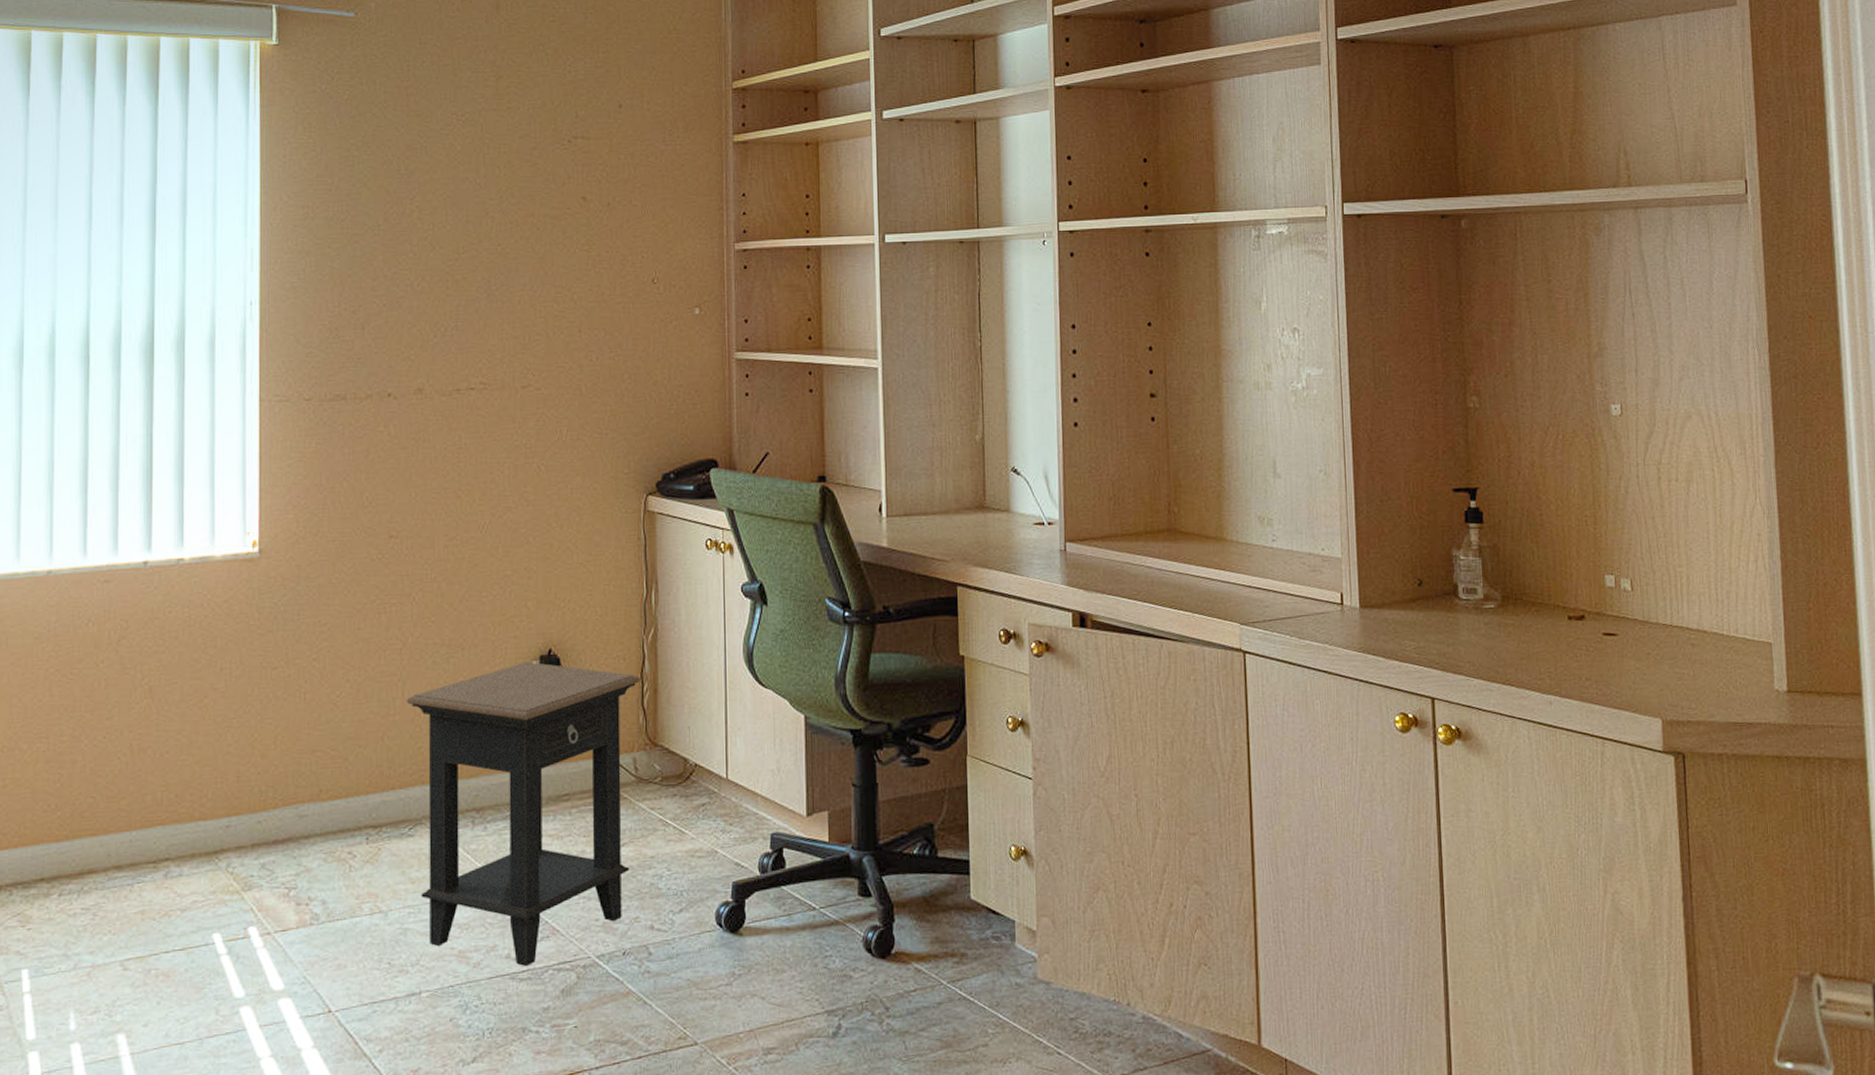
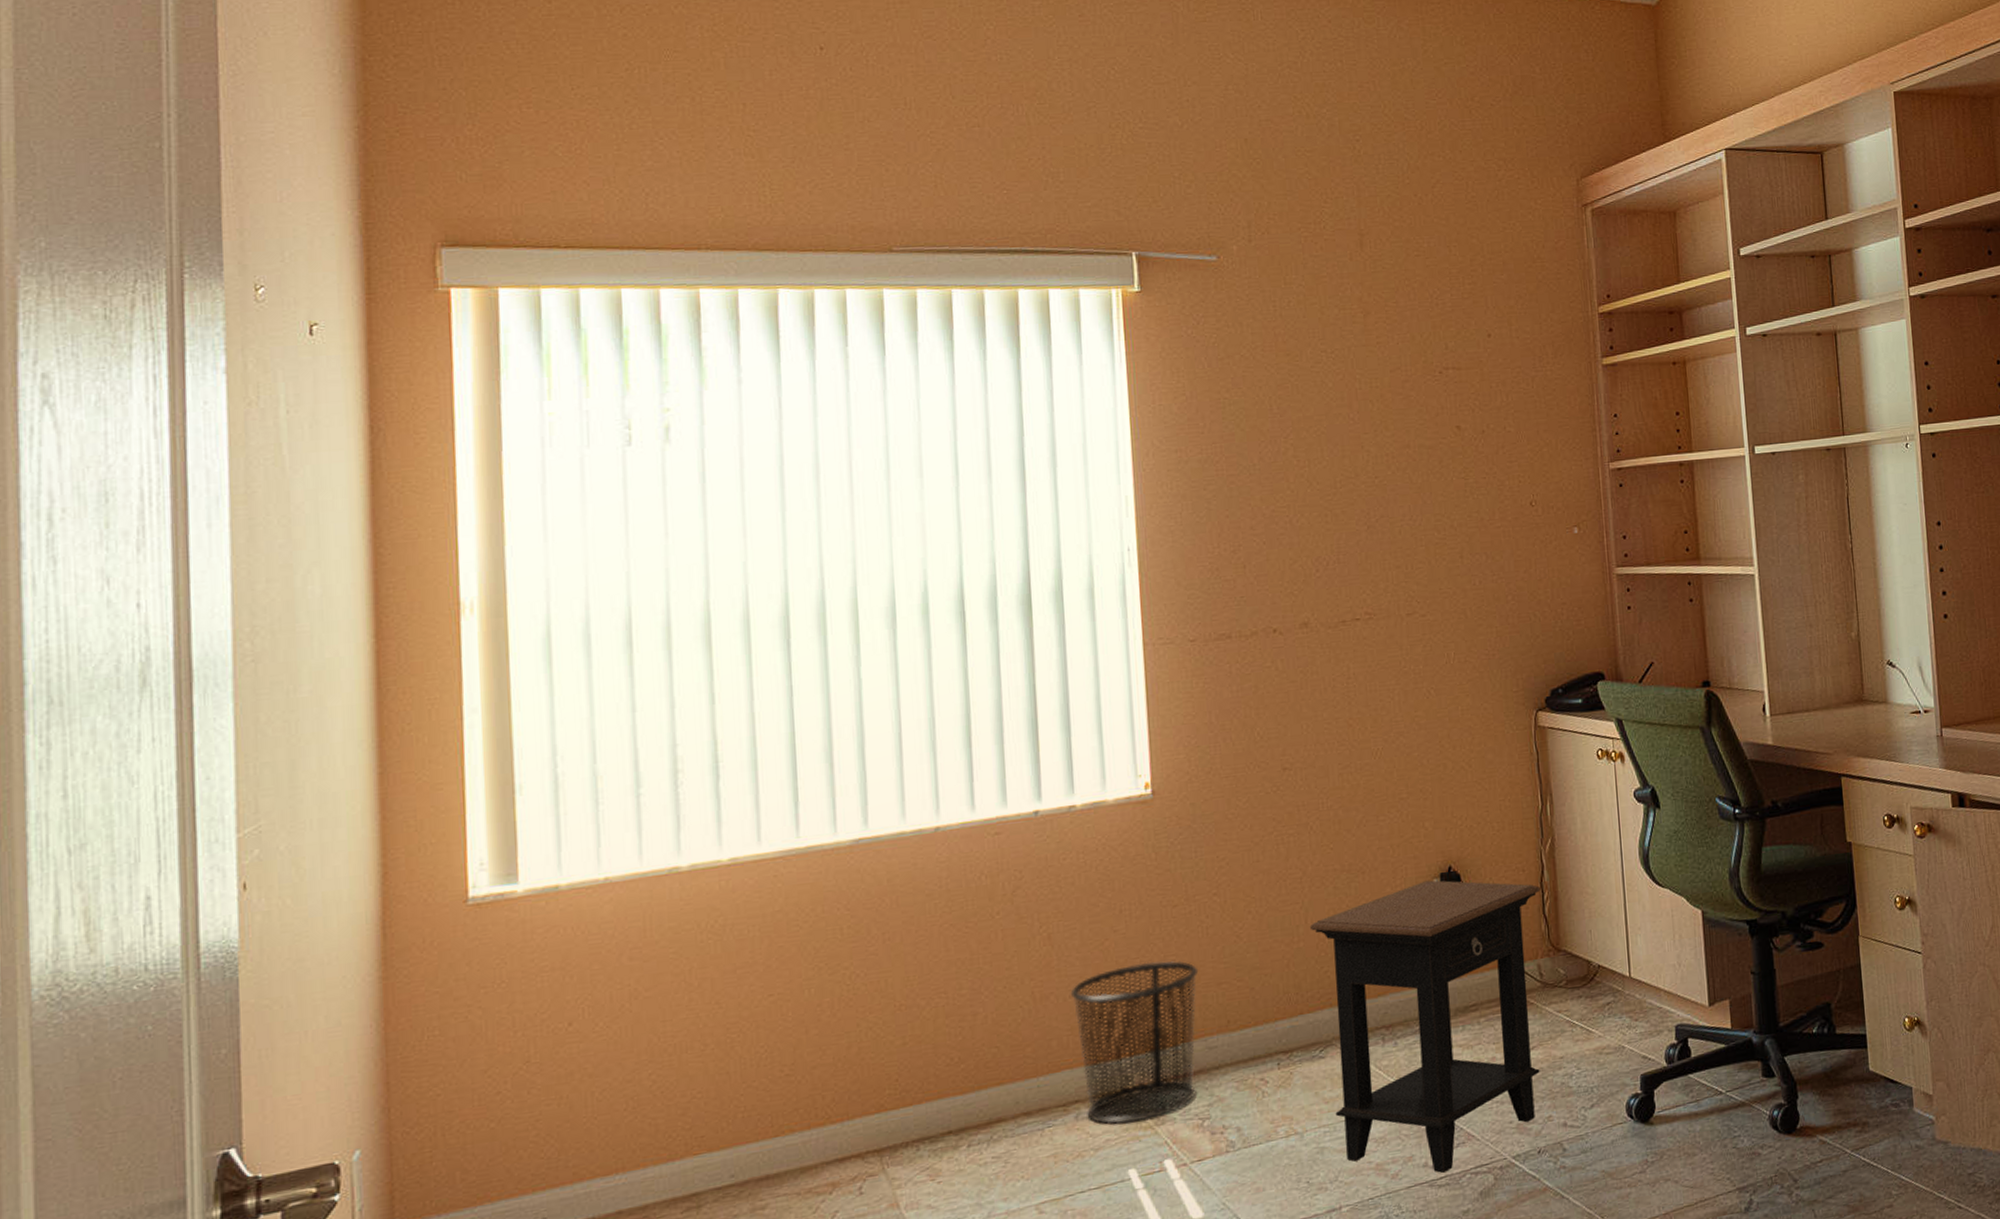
waste bin: none [167,723,294,886] -> present [1070,960,1199,1124]

